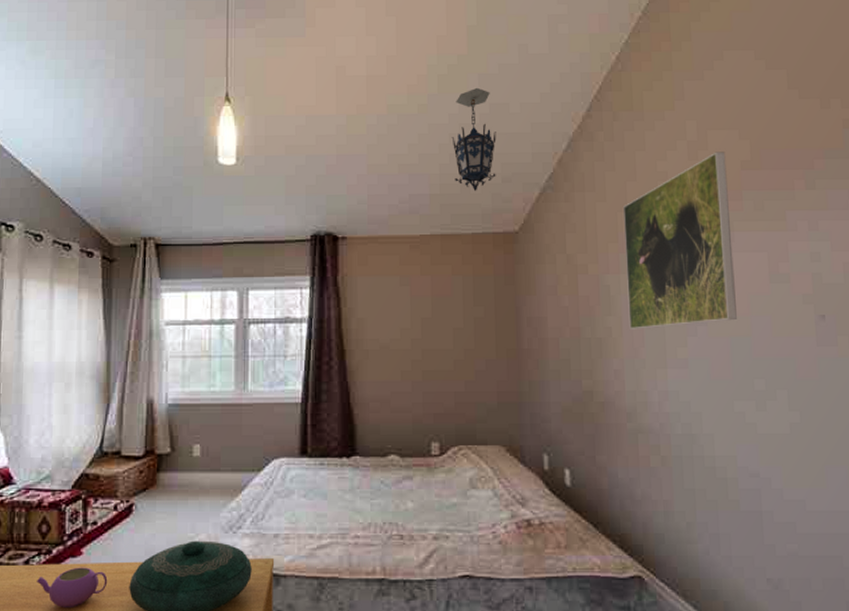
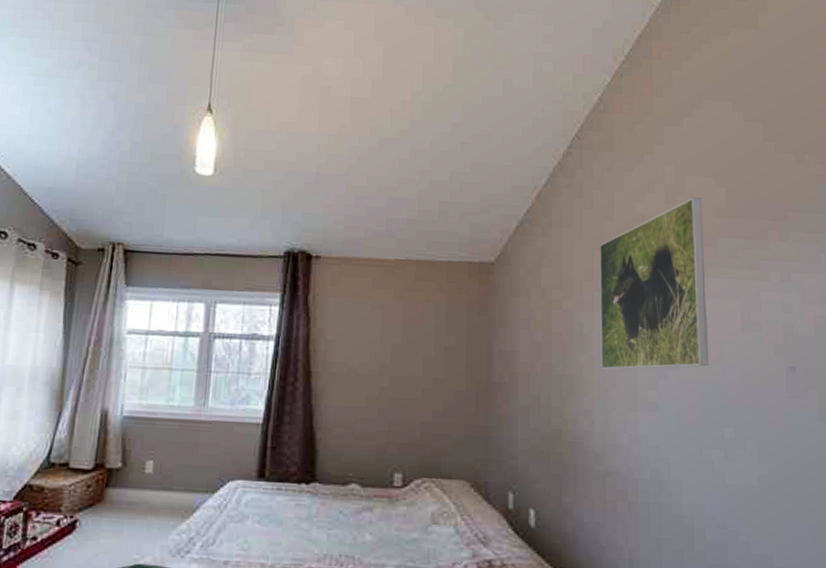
hanging lantern: present [451,87,496,192] -> none [432,117,477,220]

